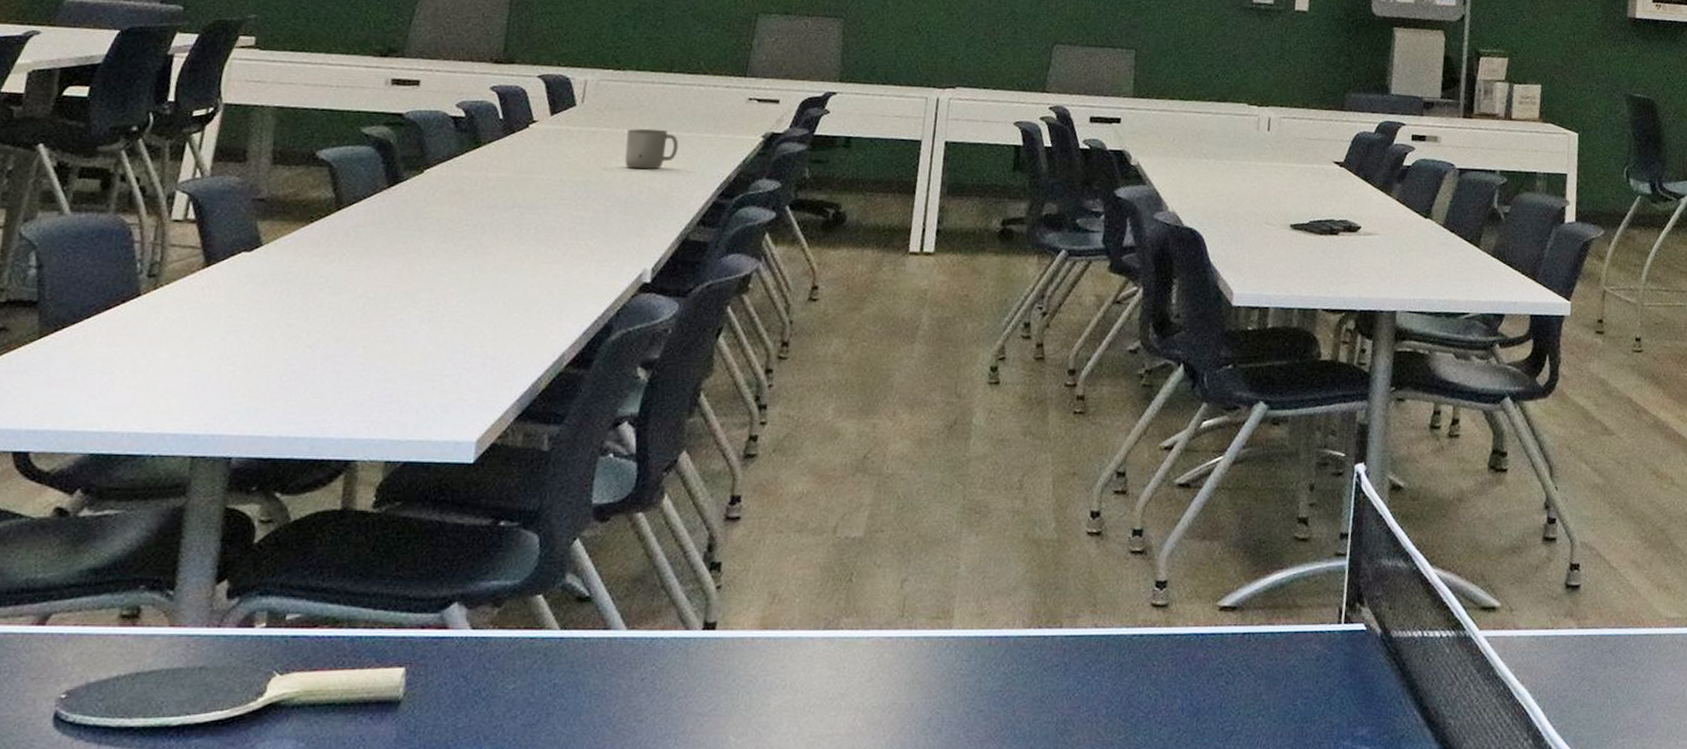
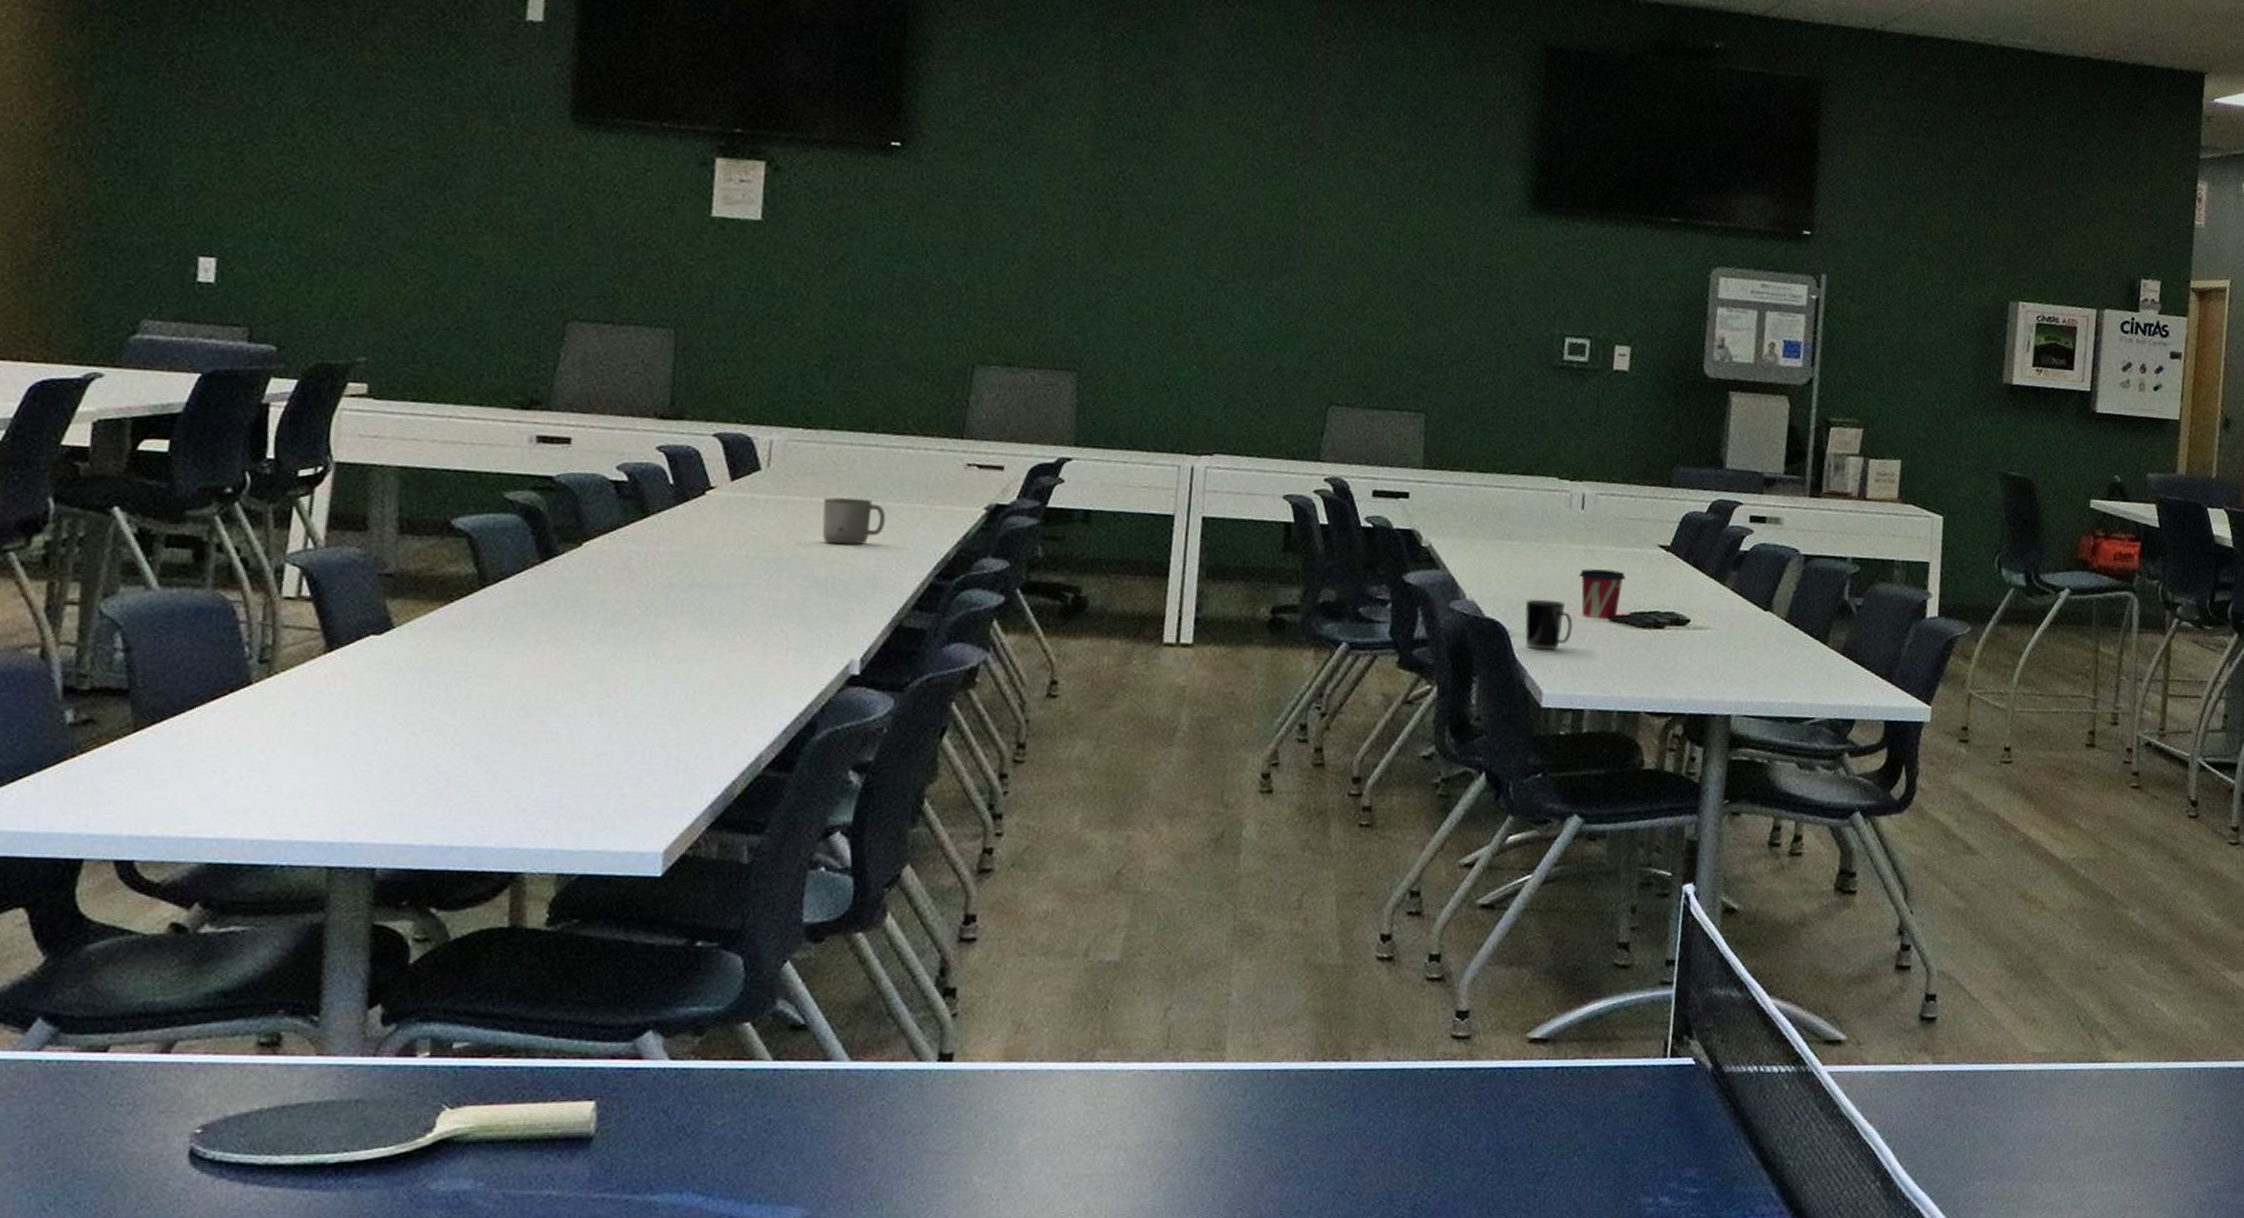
mug: none [1218,209,1260,255] -> present [1524,598,1573,650]
cup: none [1266,183,1305,227] -> present [1579,569,1625,619]

